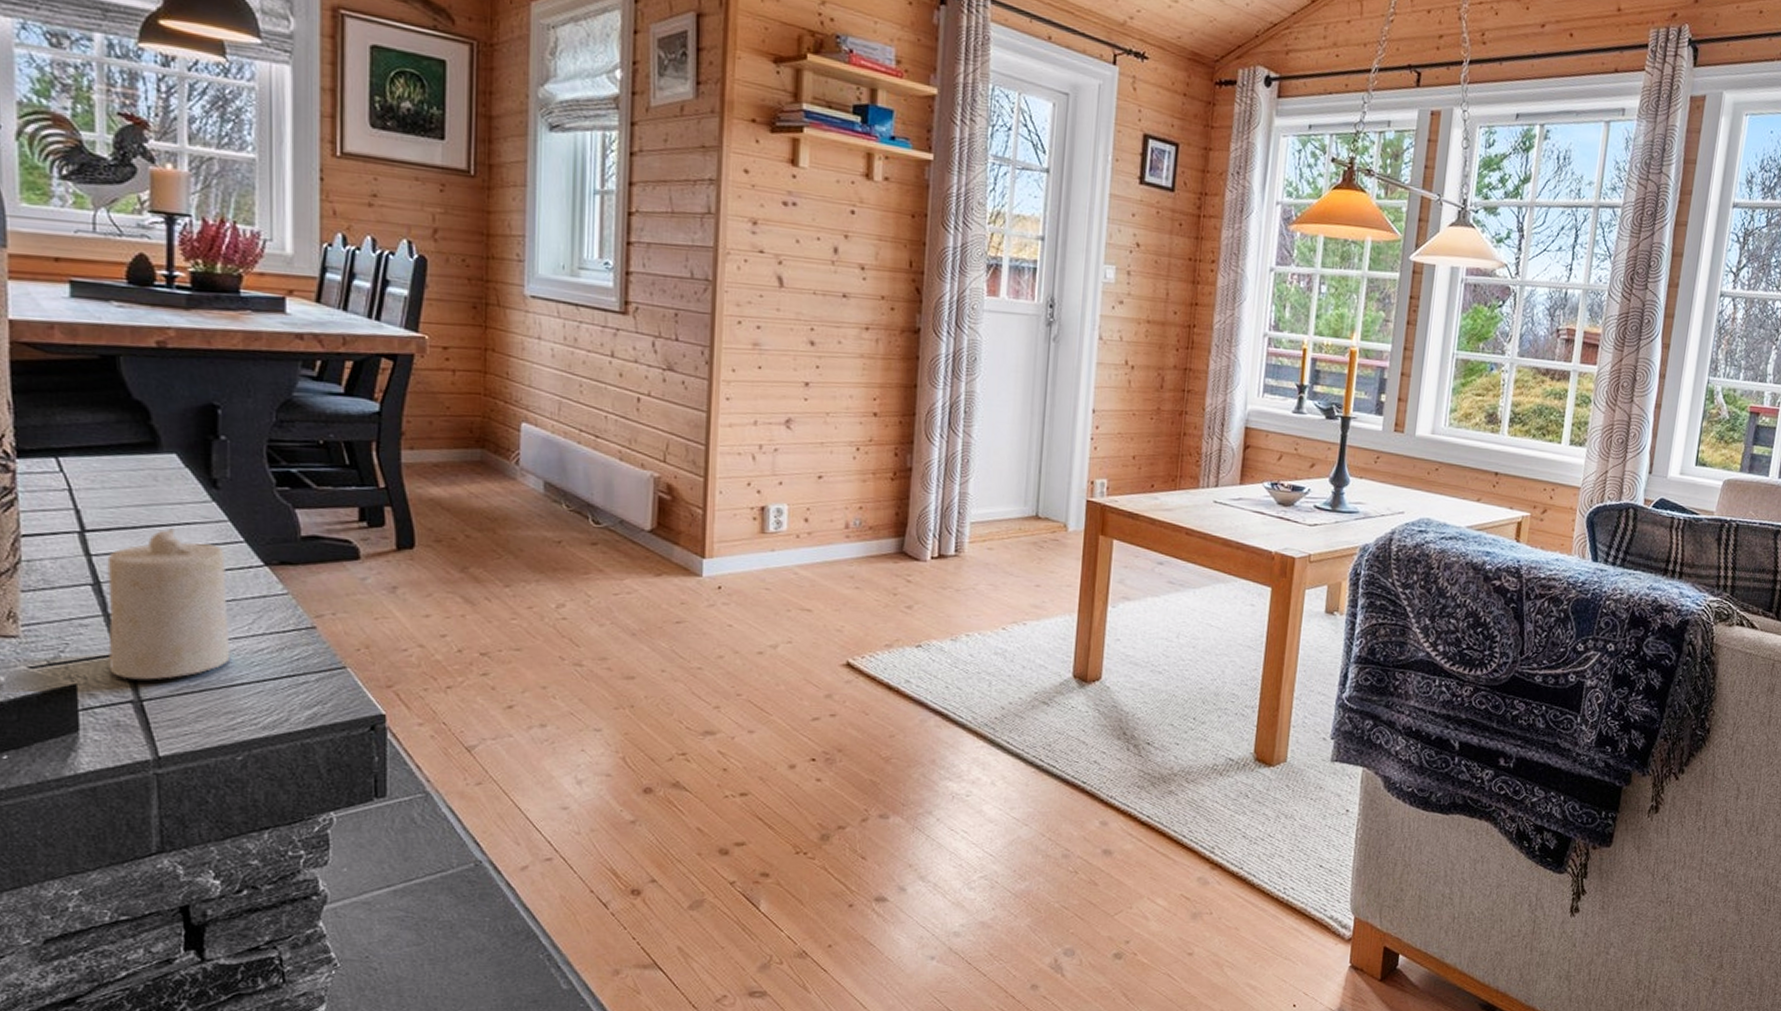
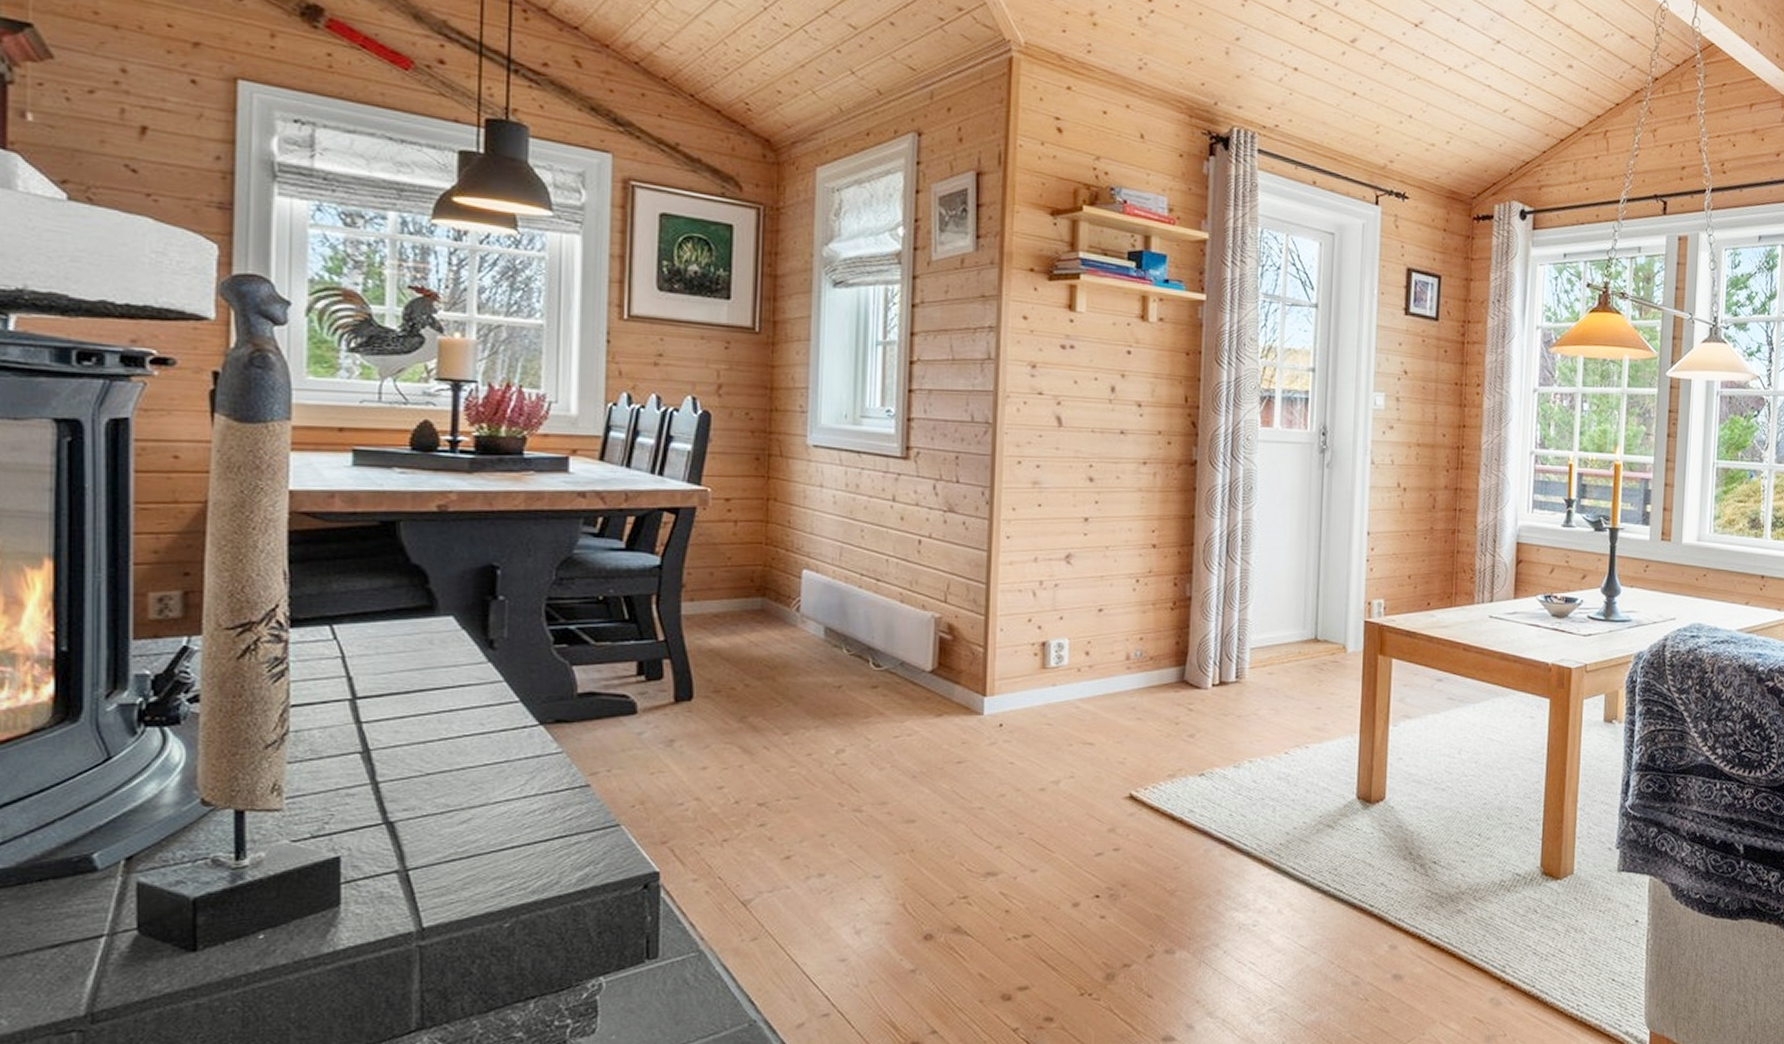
candle: present [107,528,231,680] -> none [375,691,501,849]

